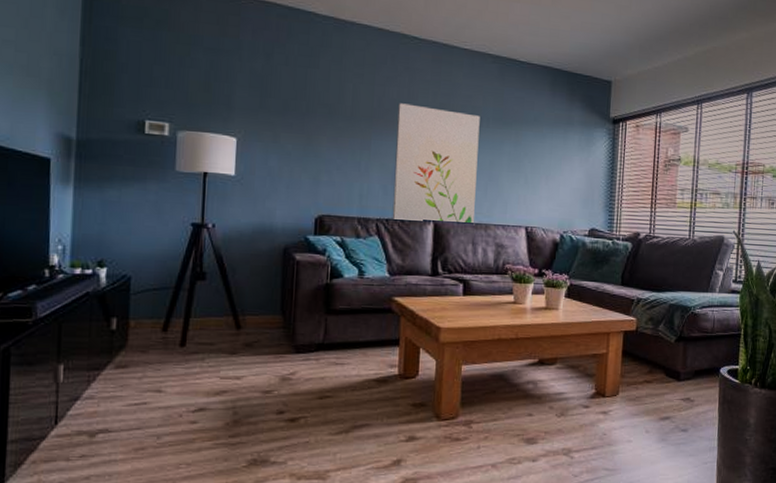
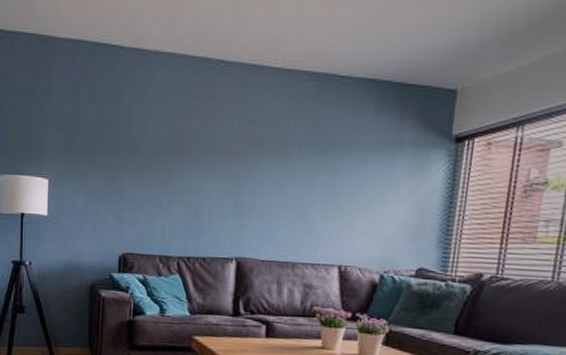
wall art: present [391,103,480,223] -> none [193,134,291,261]

